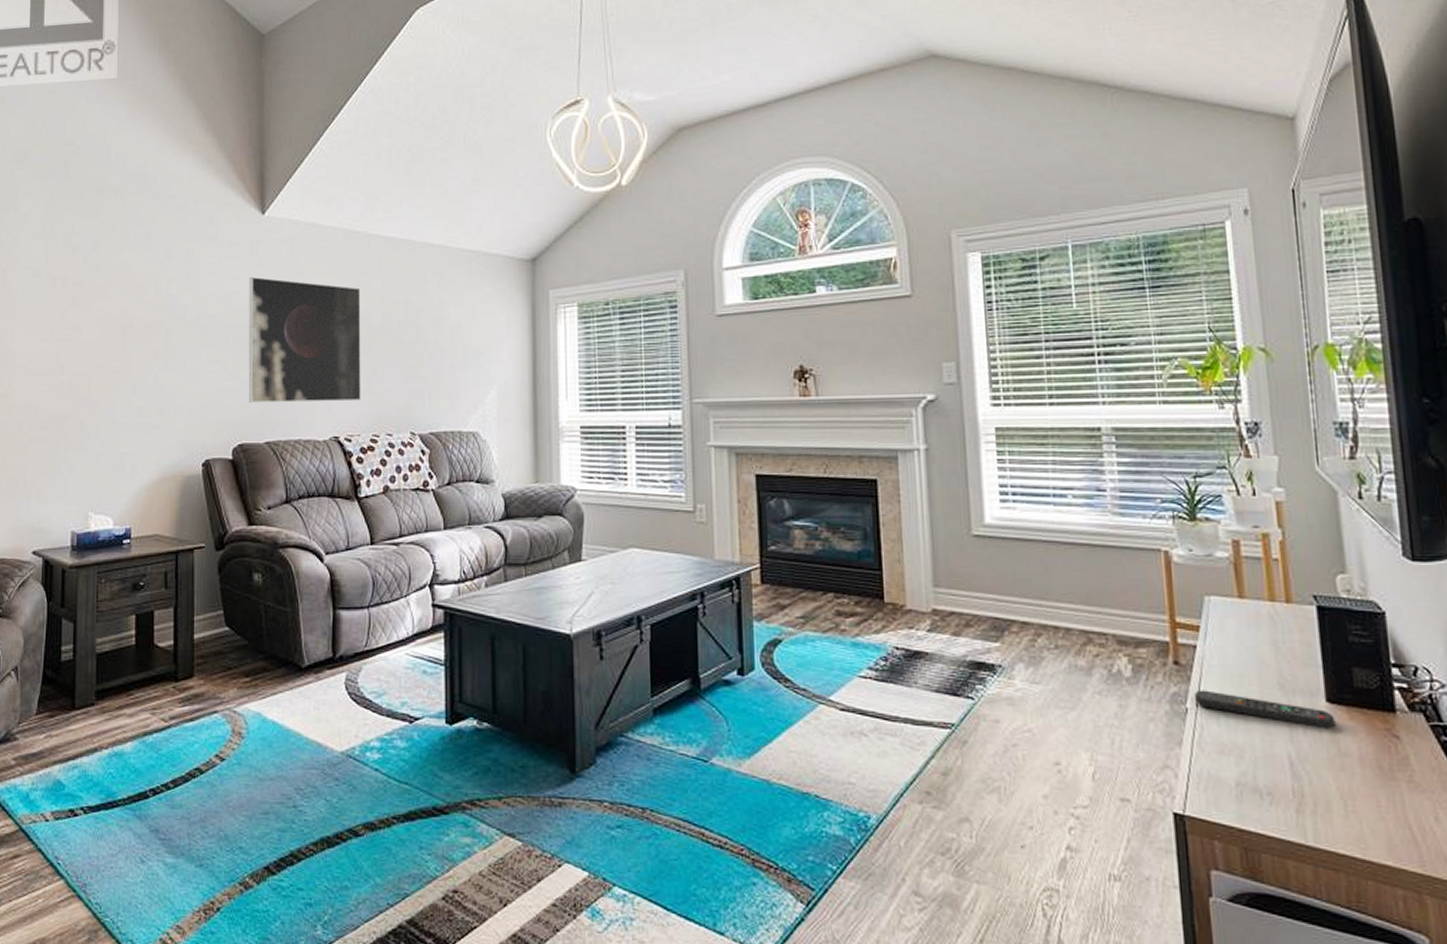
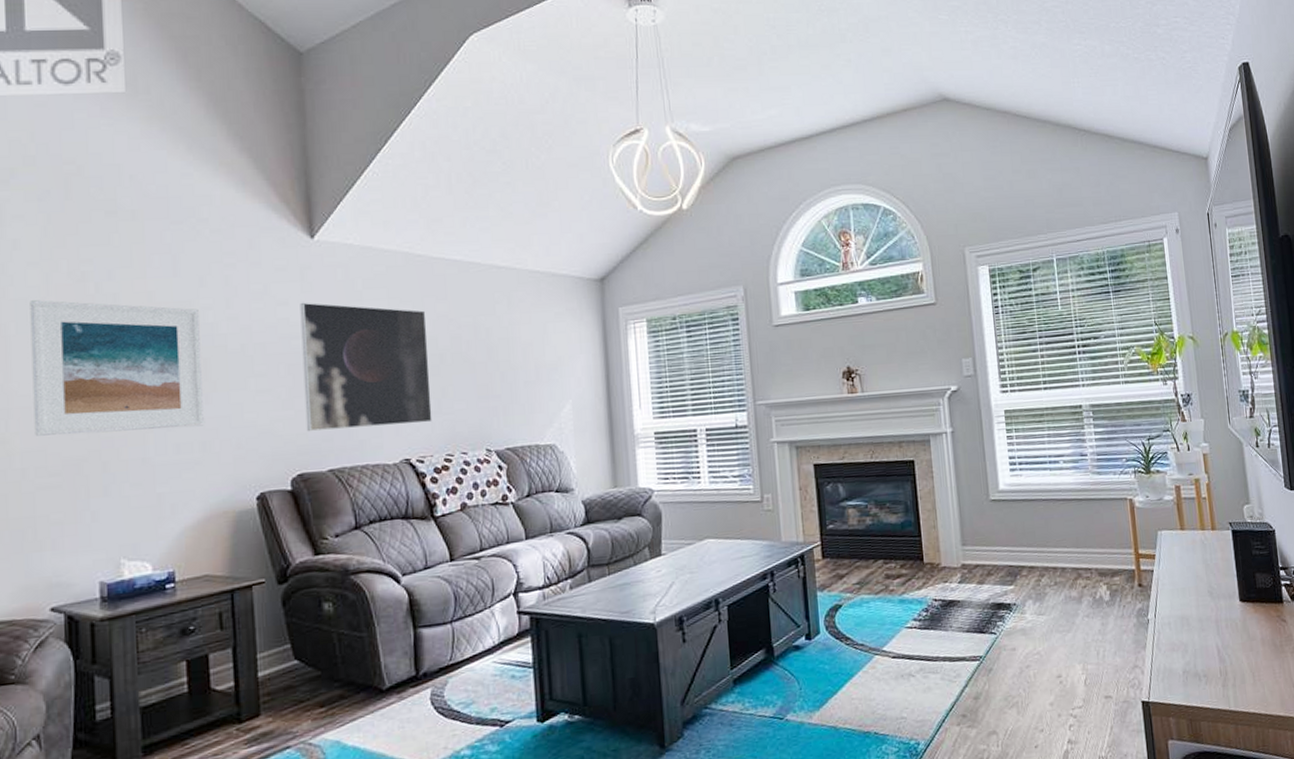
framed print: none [30,269,165,393] -> present [30,300,206,436]
remote control: present [1194,690,1335,730] -> none [1153,603,1246,622]

